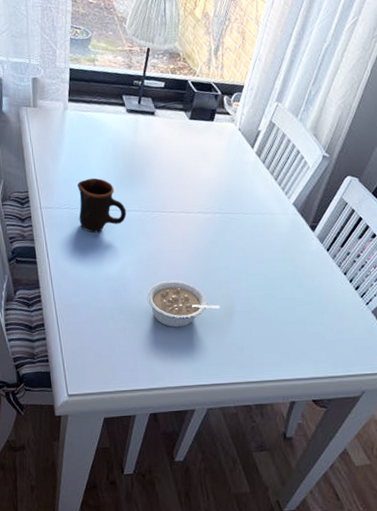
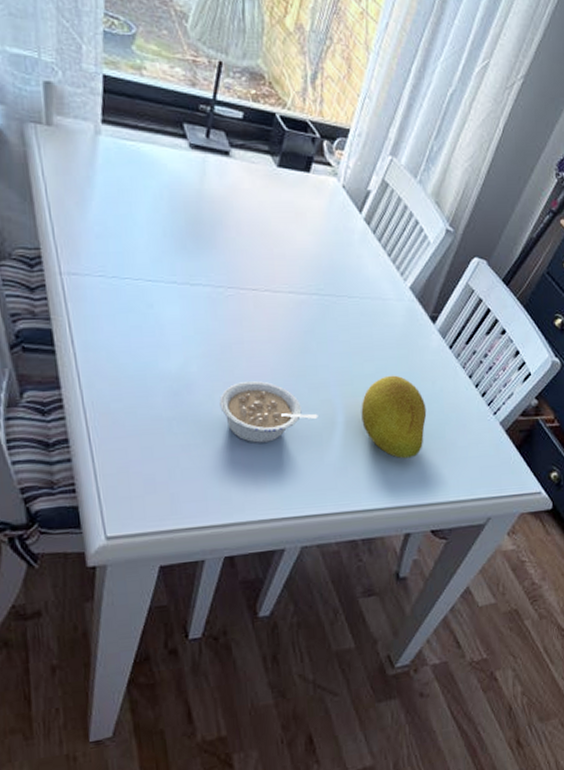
mug: present [77,177,127,233] -> none [117,235,190,313]
fruit: none [254,273,308,341] -> present [361,375,427,459]

